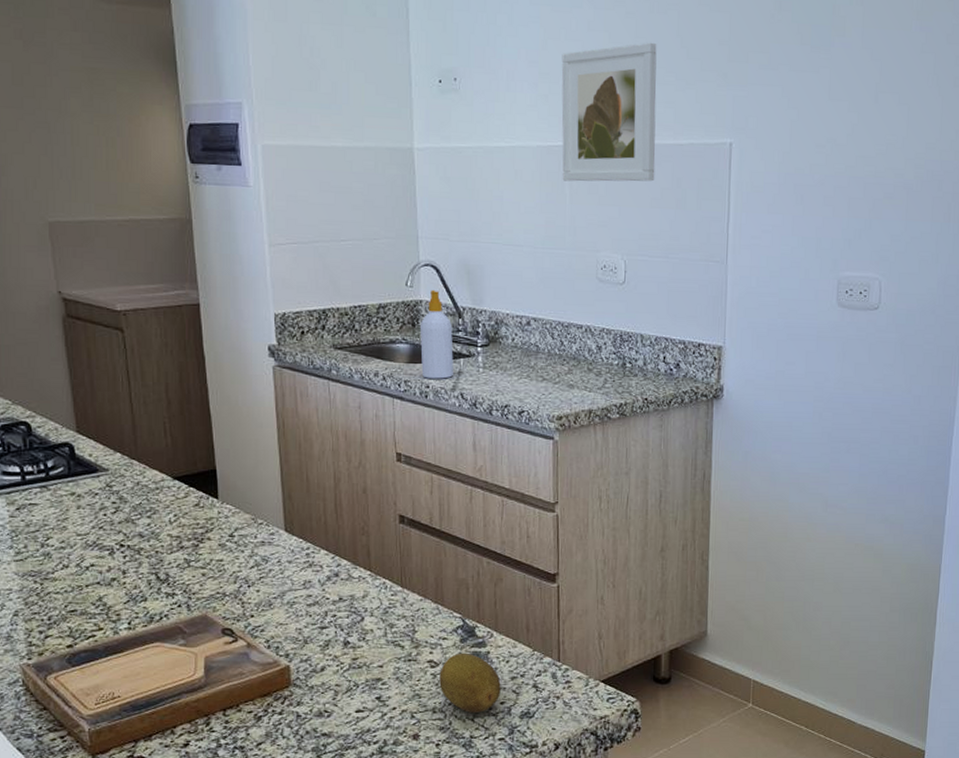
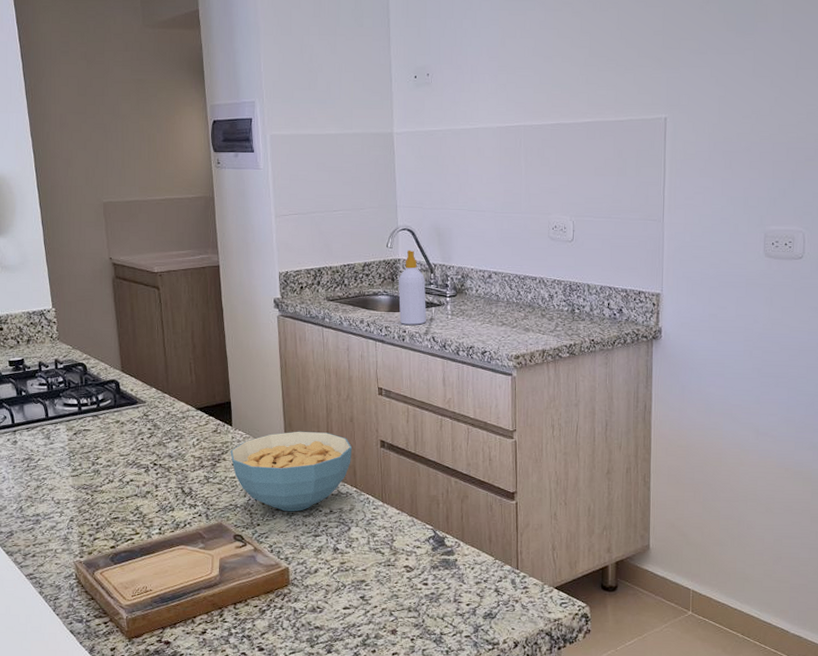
cereal bowl: none [216,504,366,600] -> present [230,431,353,512]
fruit: present [439,653,501,713] -> none [414,560,467,613]
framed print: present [561,42,657,182] -> none [517,36,600,156]

